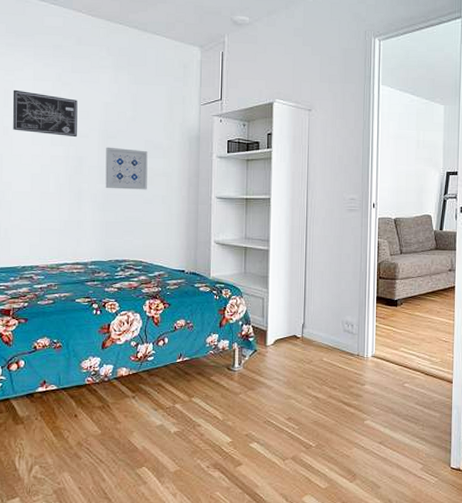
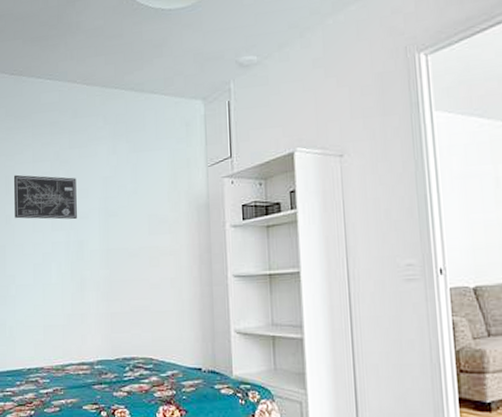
wall art: present [105,147,148,190] -> none [107,226,153,275]

